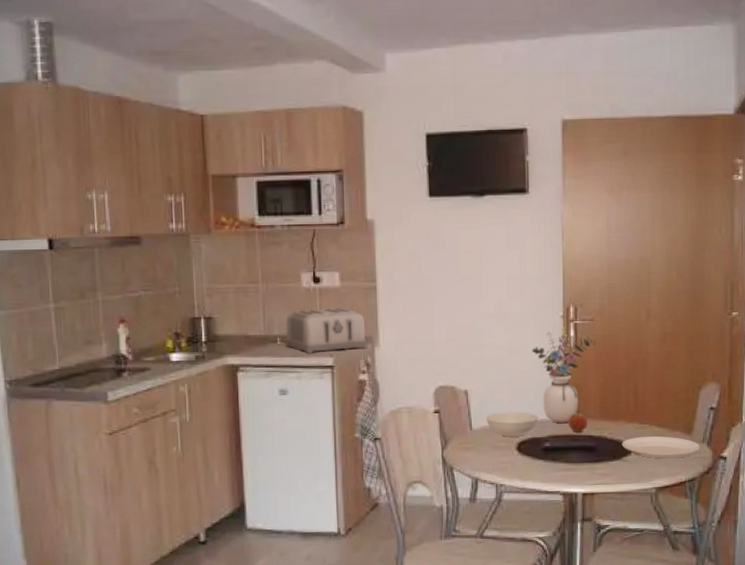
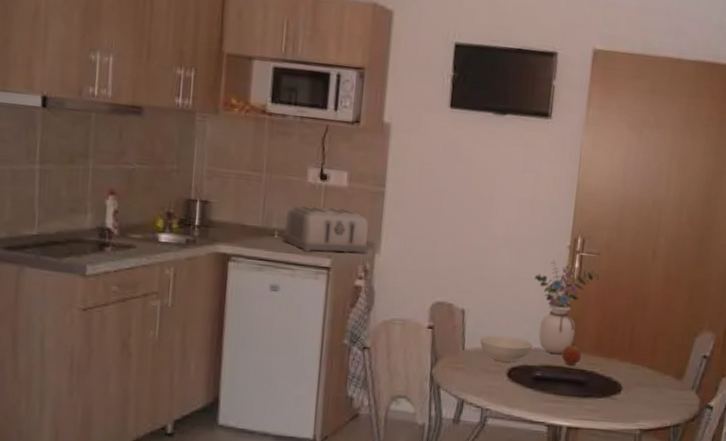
plate: present [621,436,701,459] -> none [612,376,689,403]

